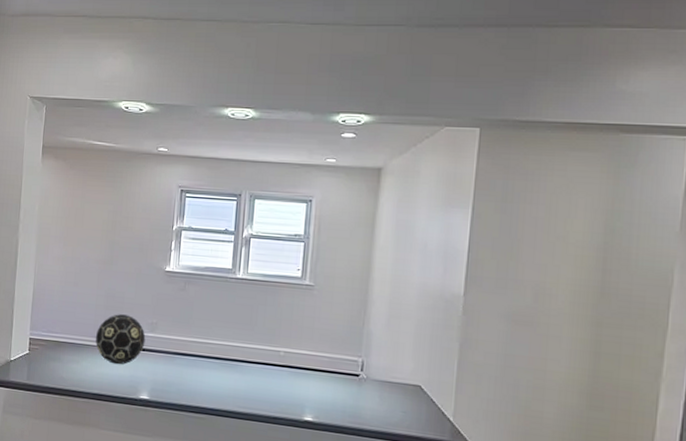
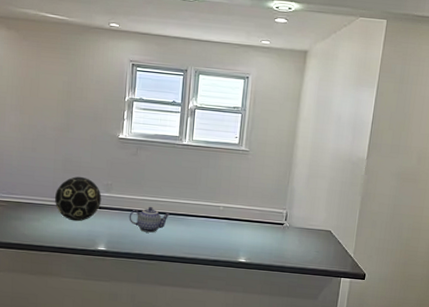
teapot: none [175,349,223,381] -> present [129,206,171,233]

